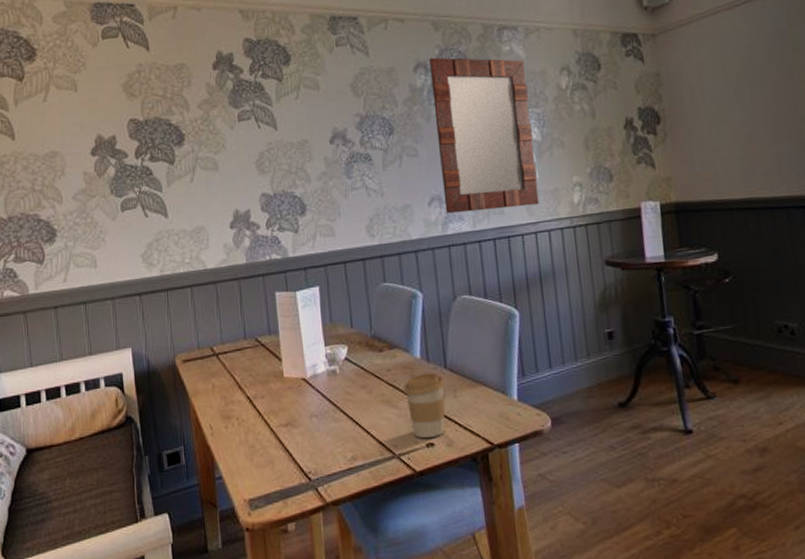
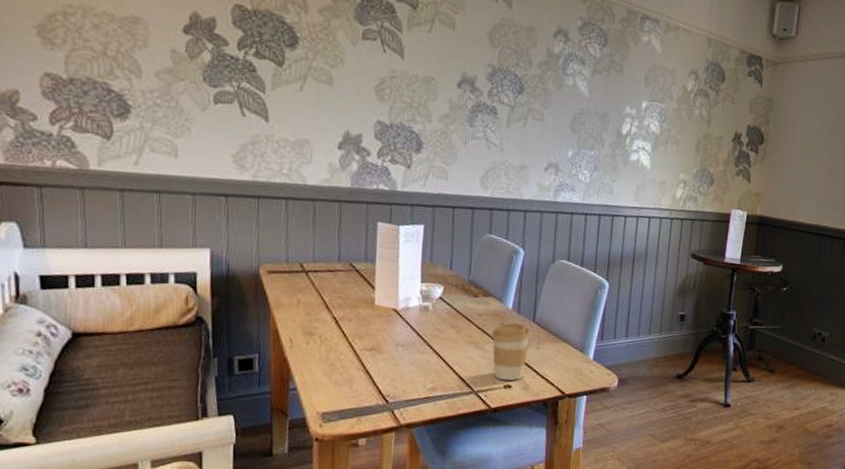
home mirror: present [429,57,539,214] -> none [560,27,659,192]

